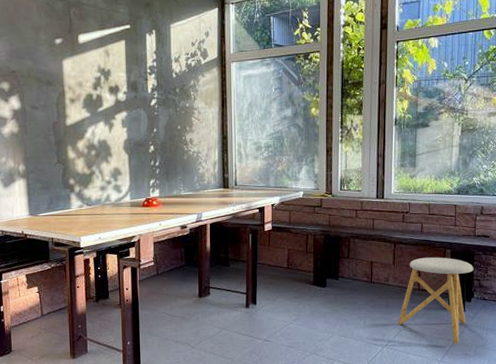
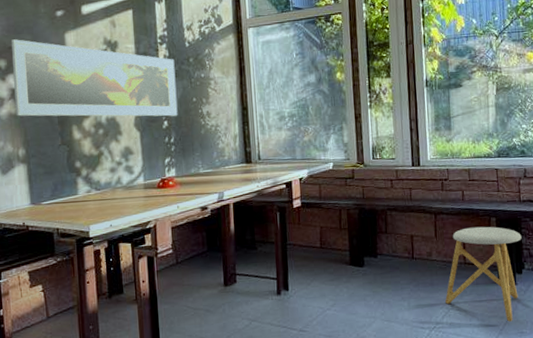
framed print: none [14,64,163,142] -> present [11,39,178,117]

